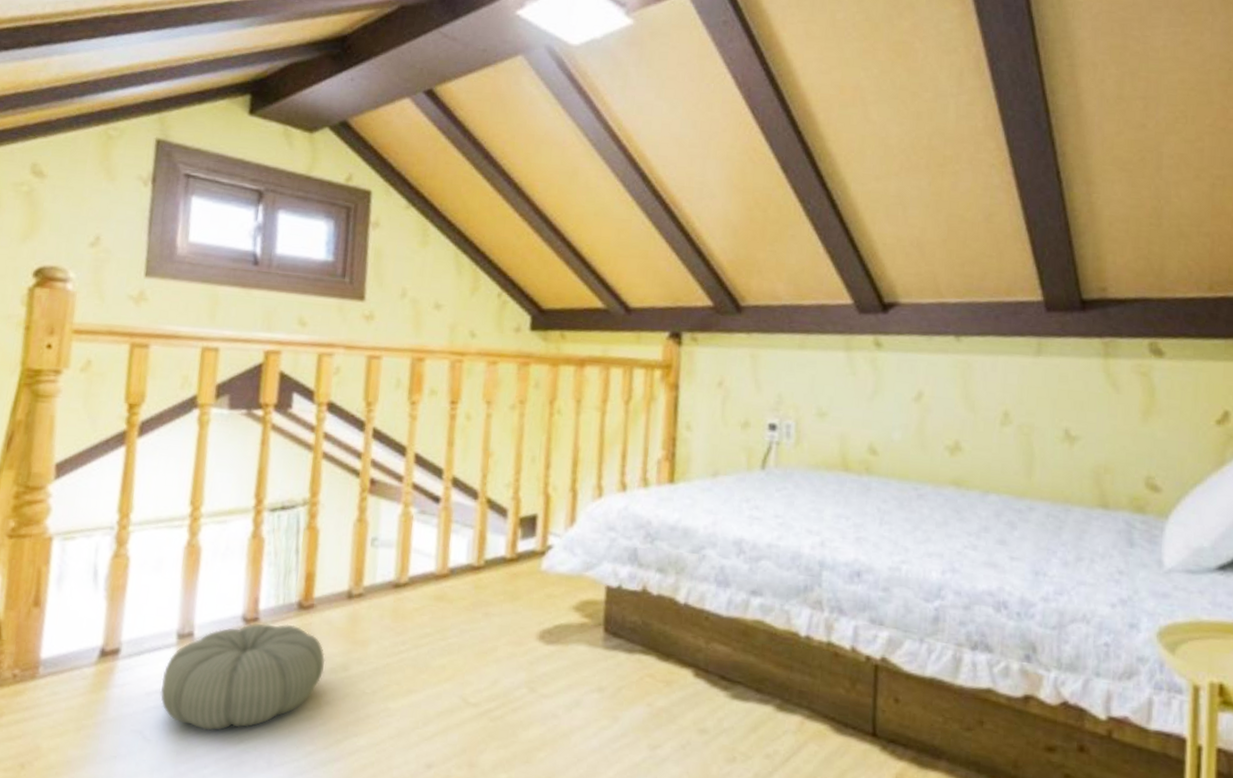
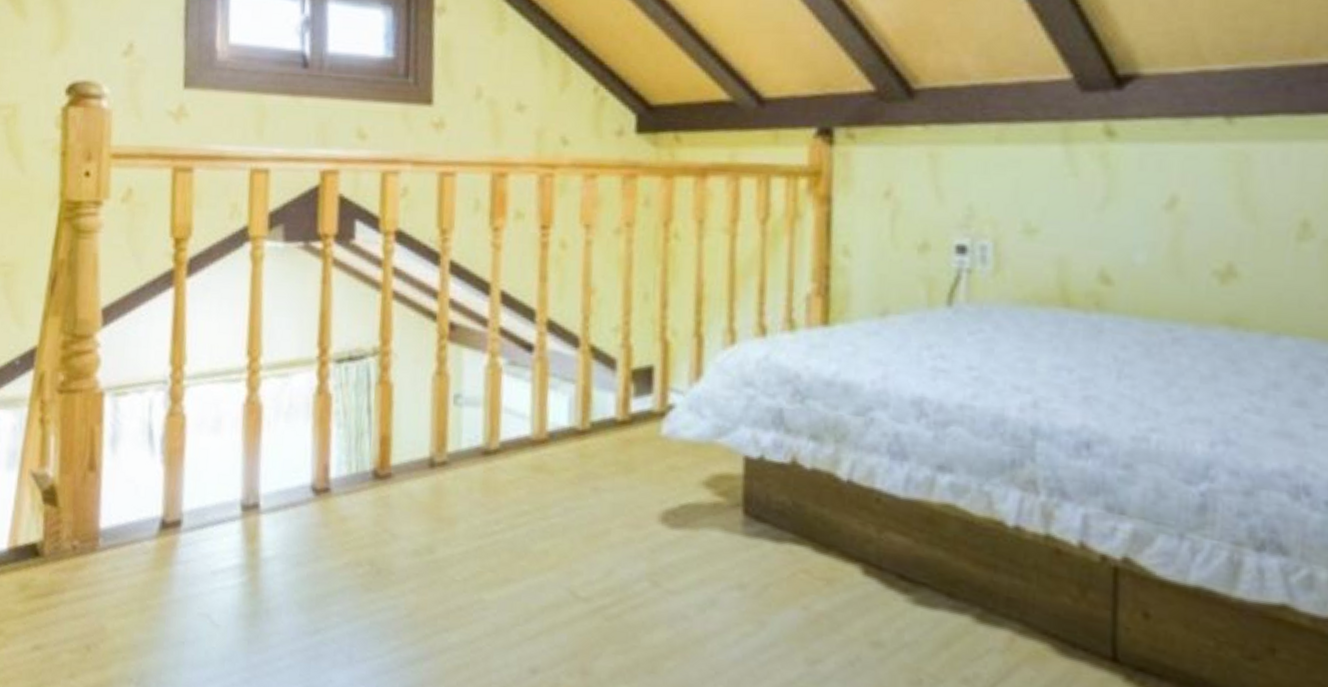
pouf: present [160,623,326,731] -> none [226,494,408,618]

